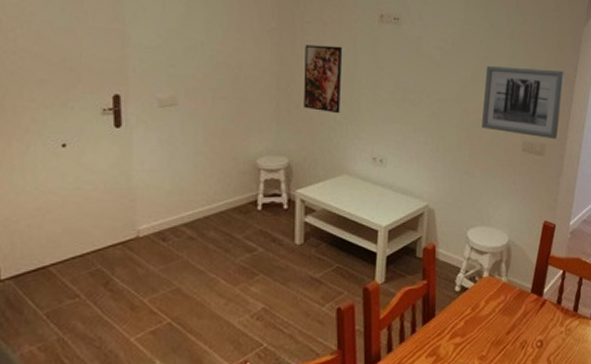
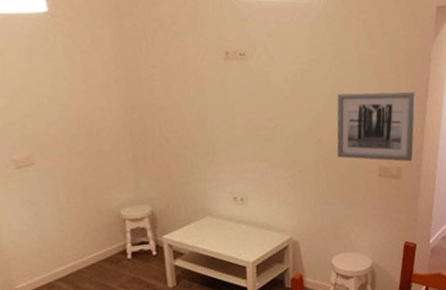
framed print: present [304,45,343,114] -> none [153,88,196,158]

